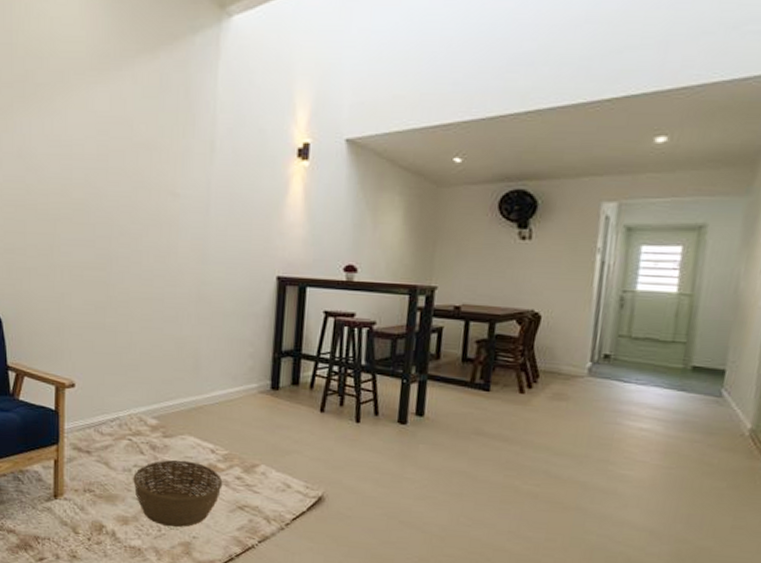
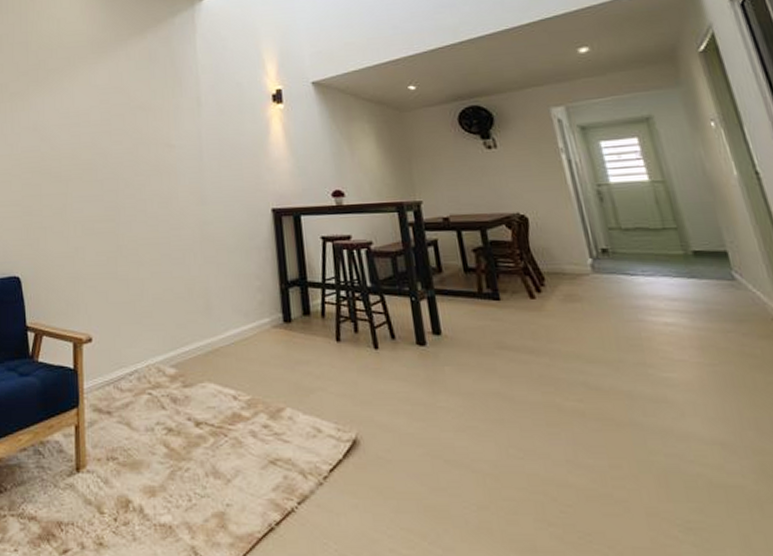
basket: present [133,459,223,528] -> none [156,411,250,495]

